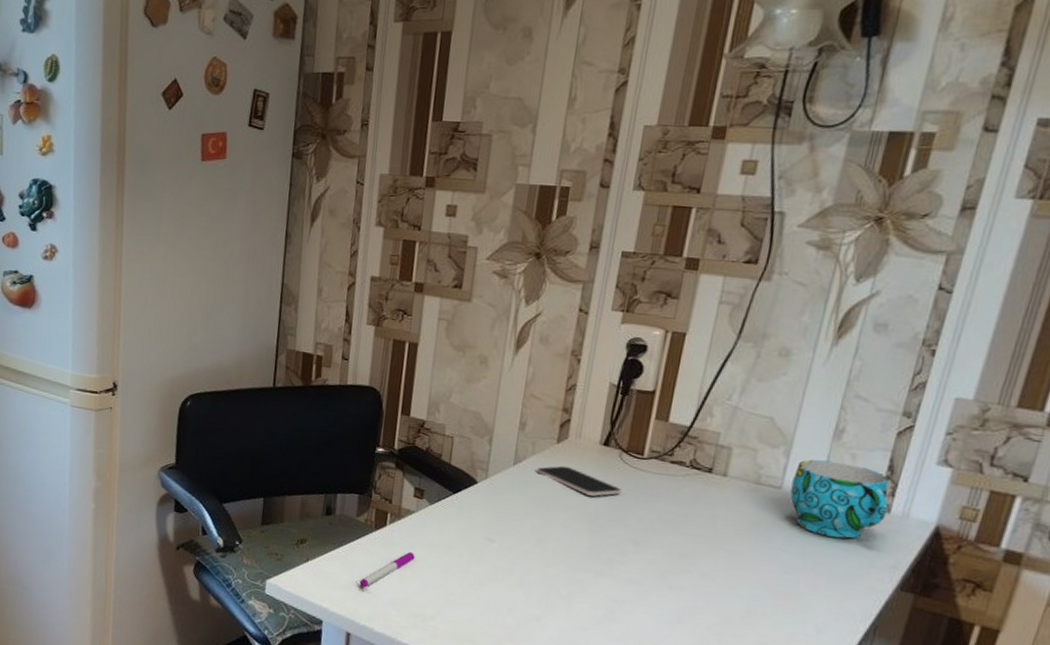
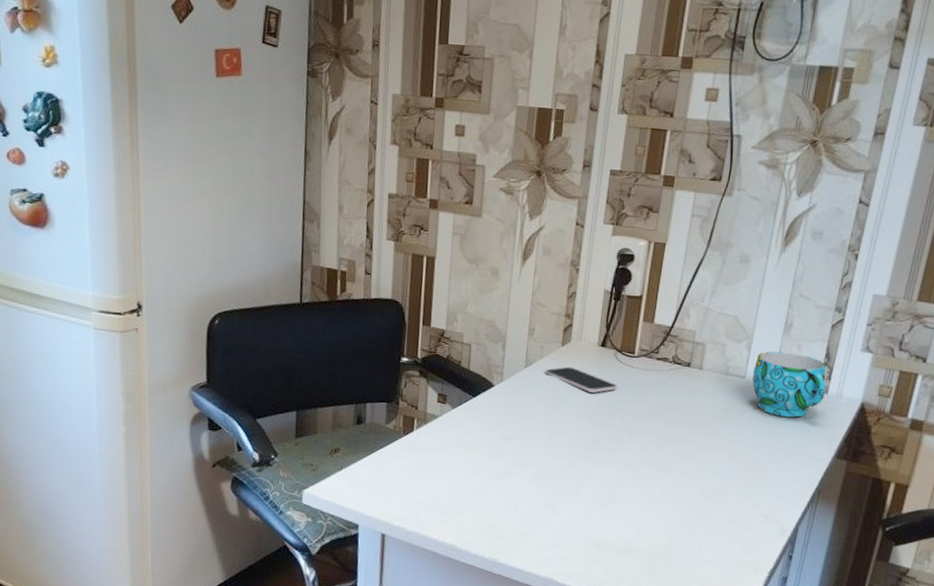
pen: present [359,552,415,588] -> none [391,454,441,491]

